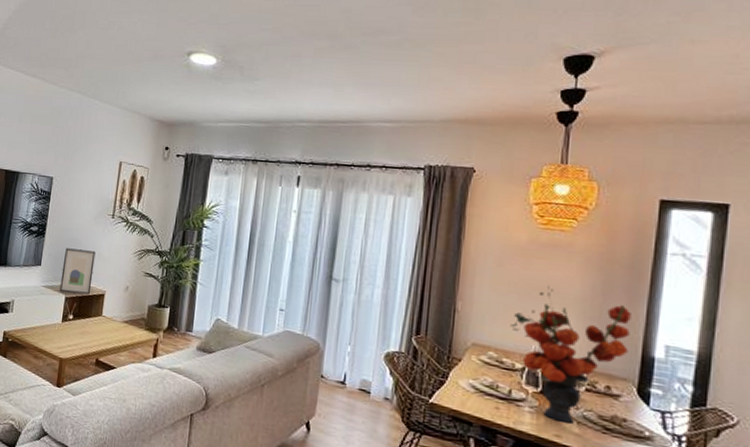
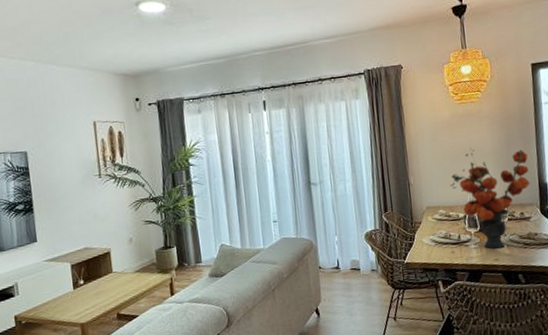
picture frame: present [59,248,96,295] -> none [59,214,95,262]

